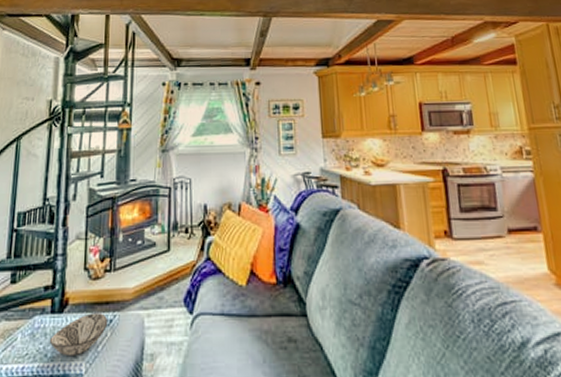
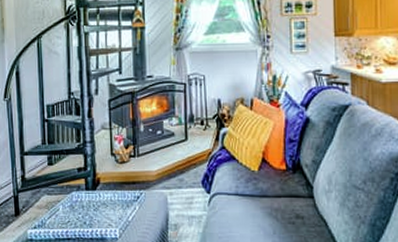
decorative bowl: present [49,313,108,357] -> none [86,191,136,224]

